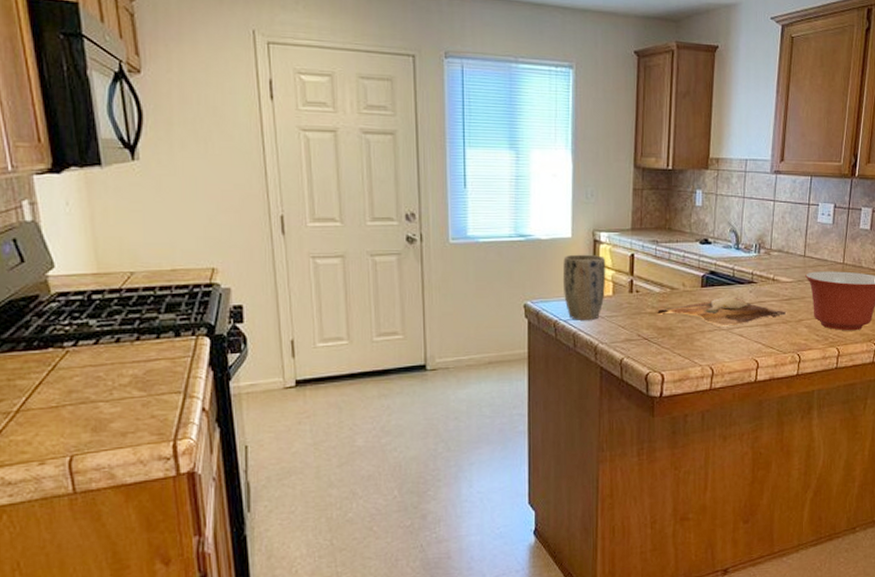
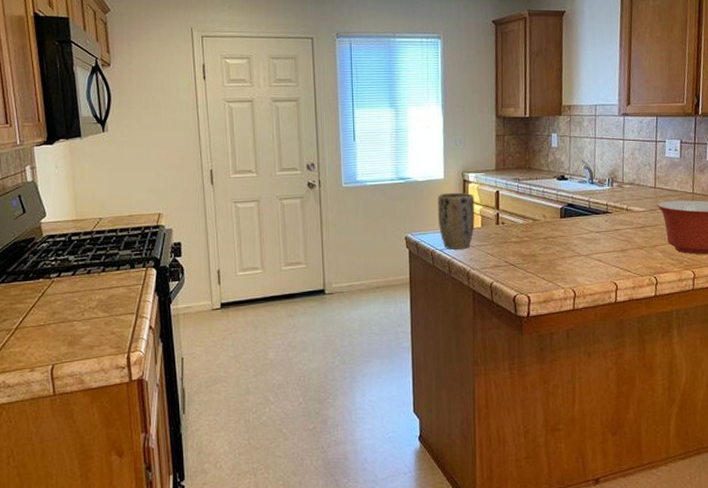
cutting board: present [656,296,787,328] -> none [521,226,642,254]

